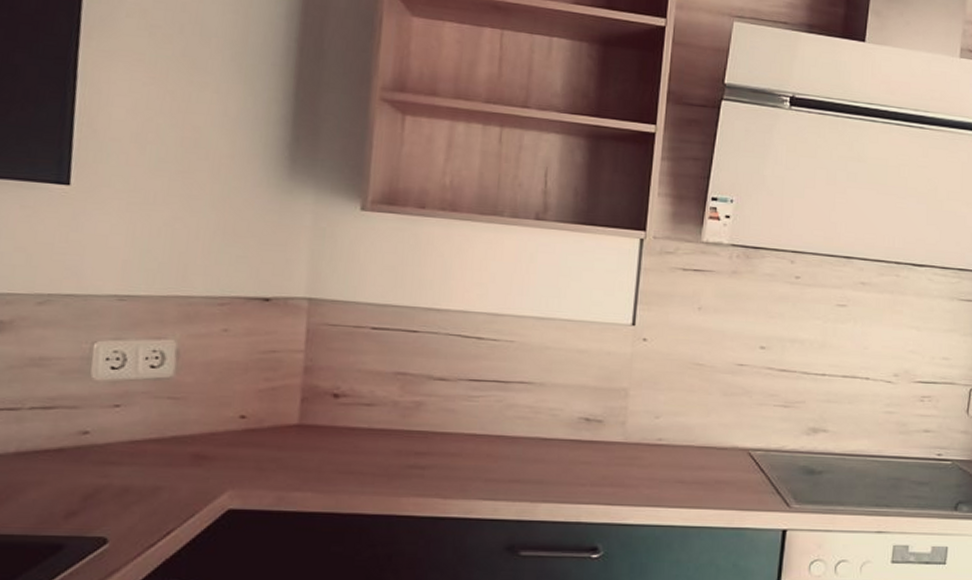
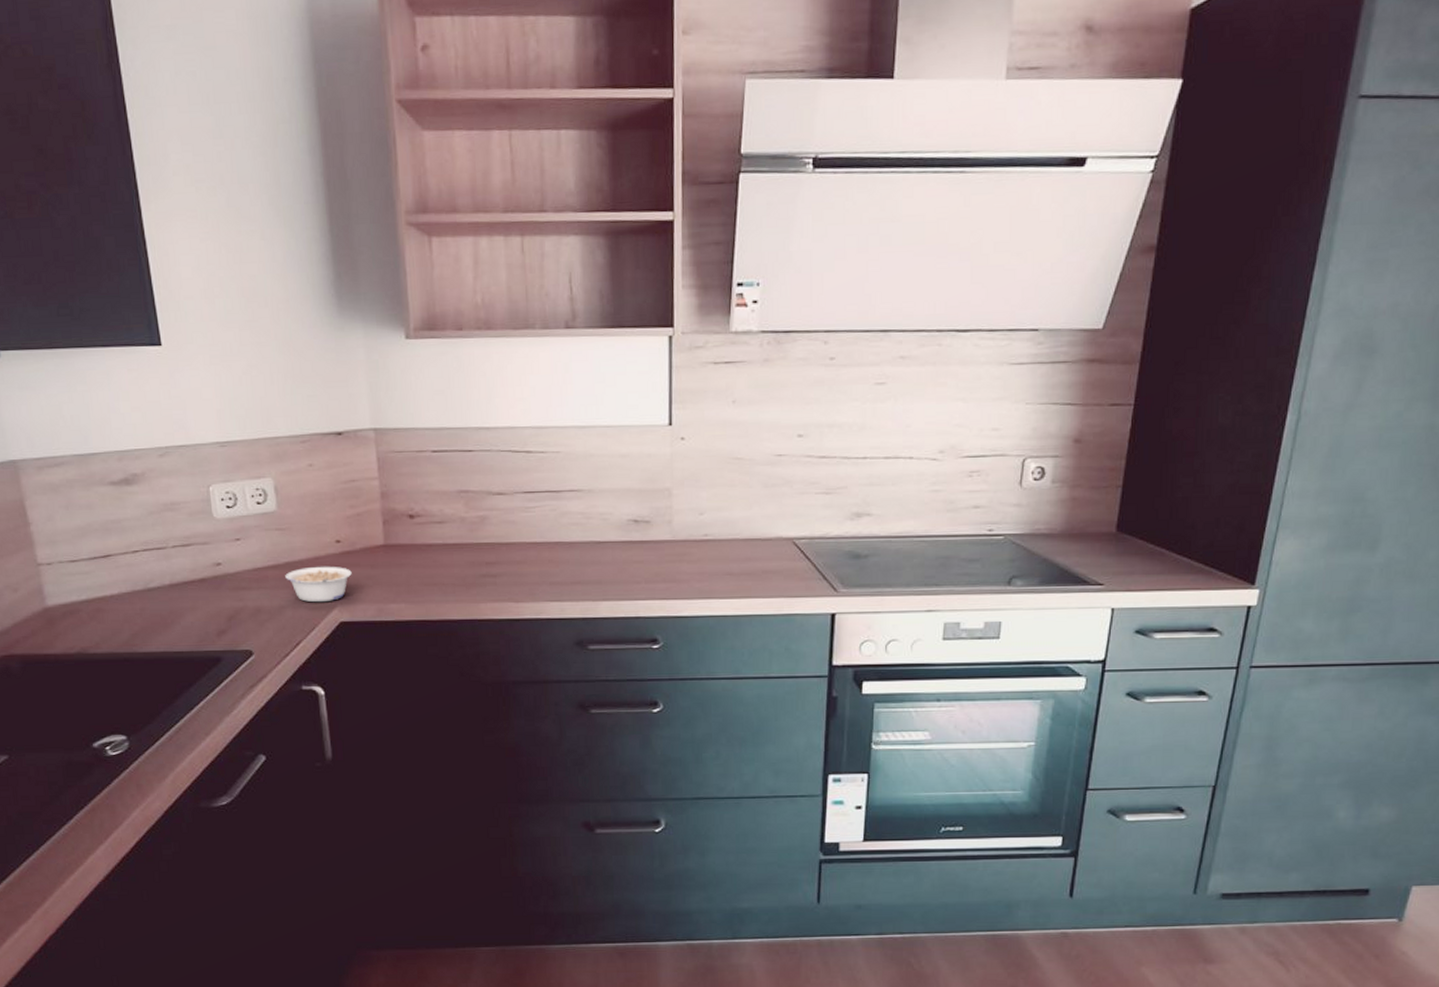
legume: none [168,443,253,486] -> present [285,566,352,603]

